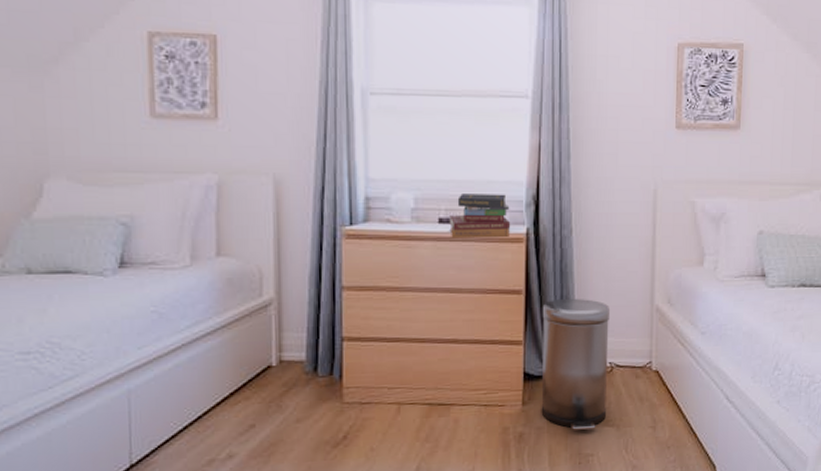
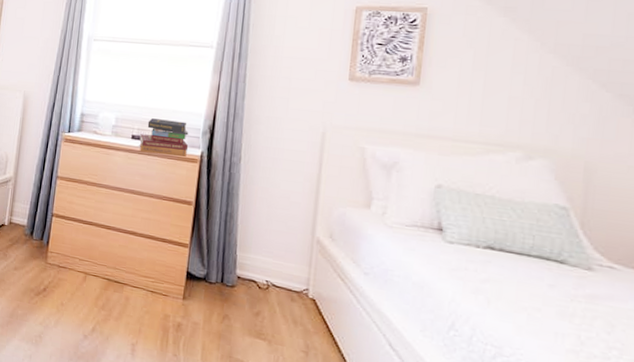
pedal bin: present [541,298,611,431] -> none [198,214,271,339]

